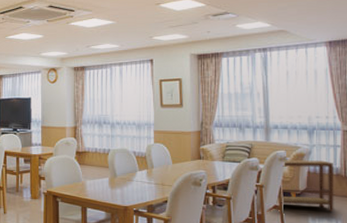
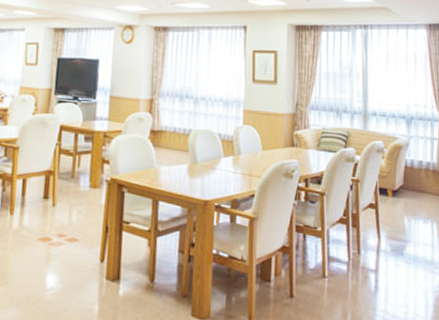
side table: present [280,160,334,212] -> none [376,151,431,212]

